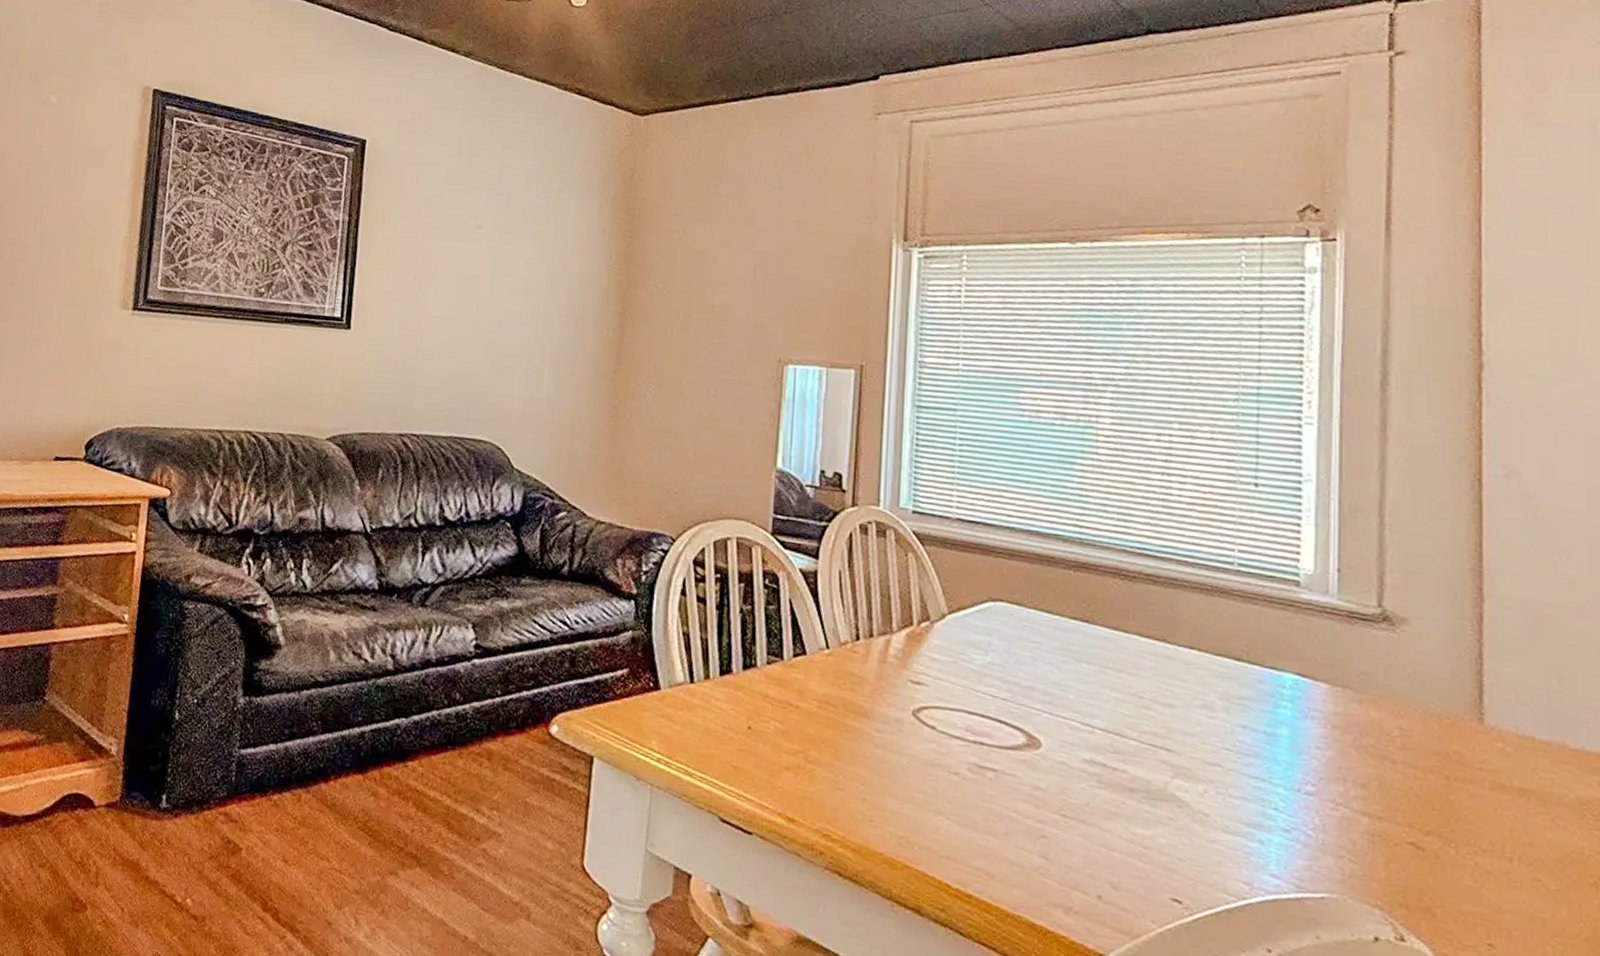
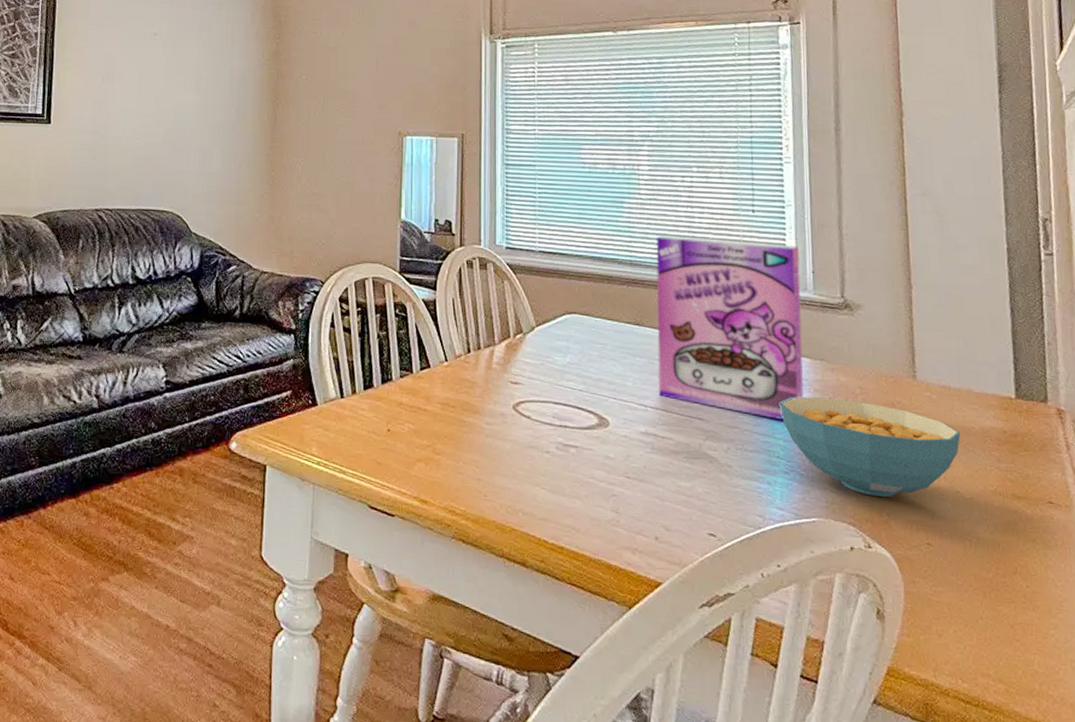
cereal box: none [1110,508,1321,761] -> present [656,235,804,420]
cereal bowl: none [1282,732,1547,878] -> present [780,397,961,498]

